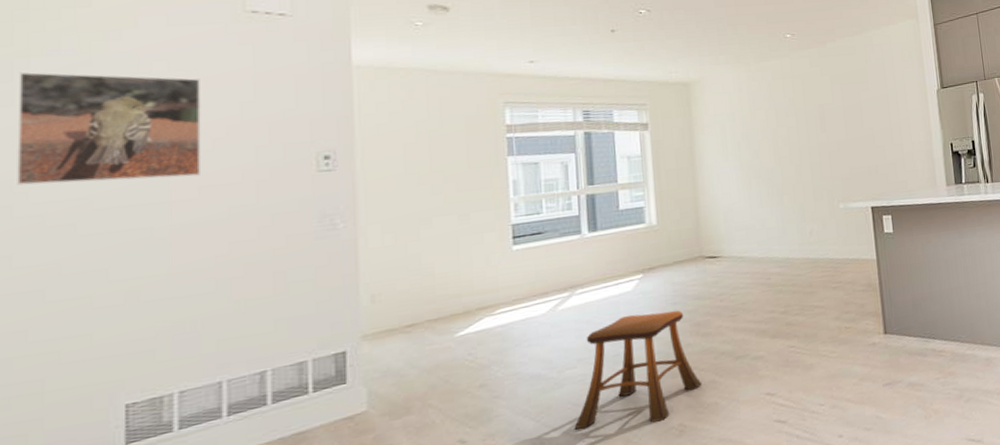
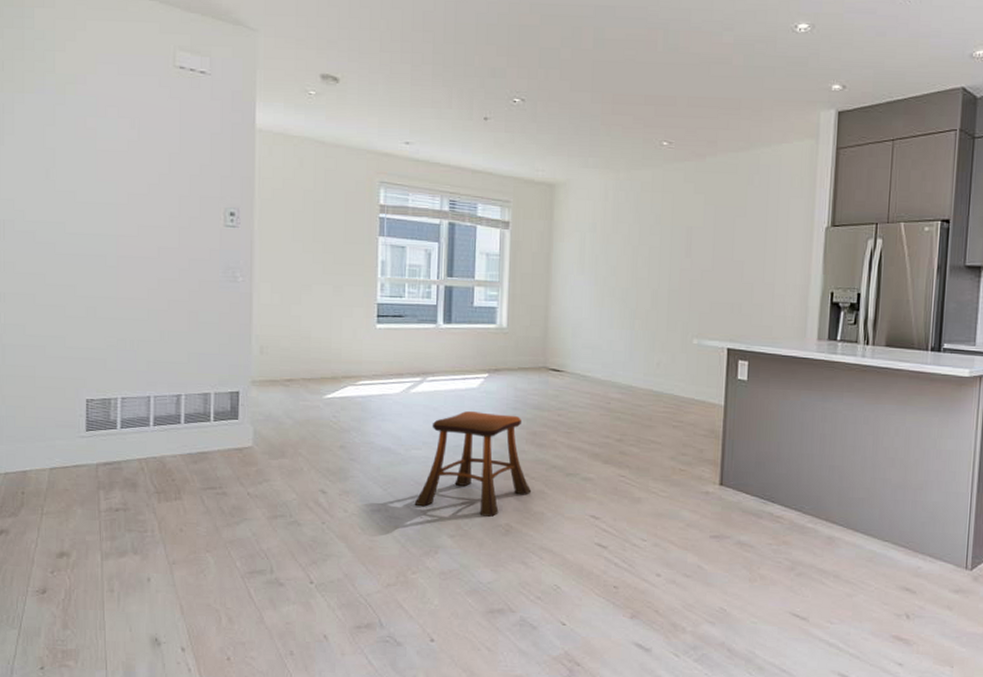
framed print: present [17,71,202,186] -> none [17,105,140,216]

